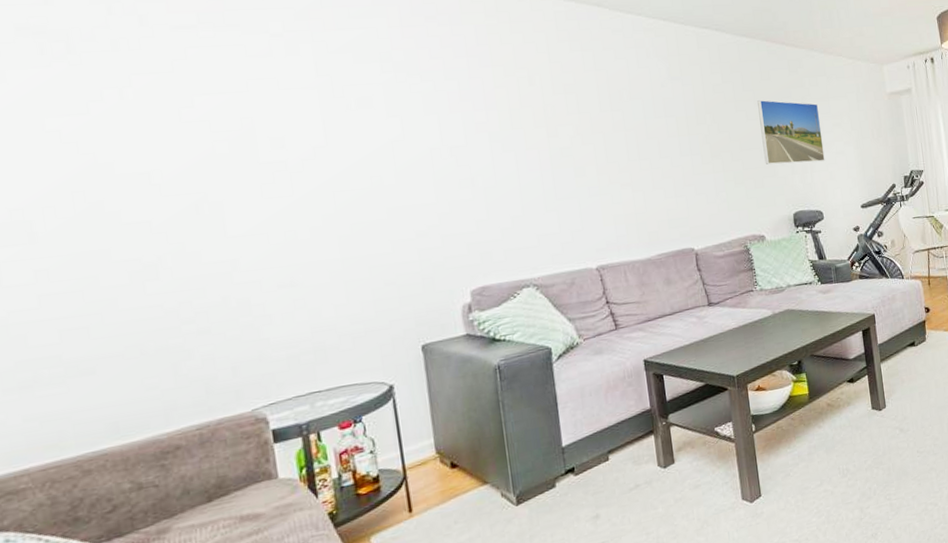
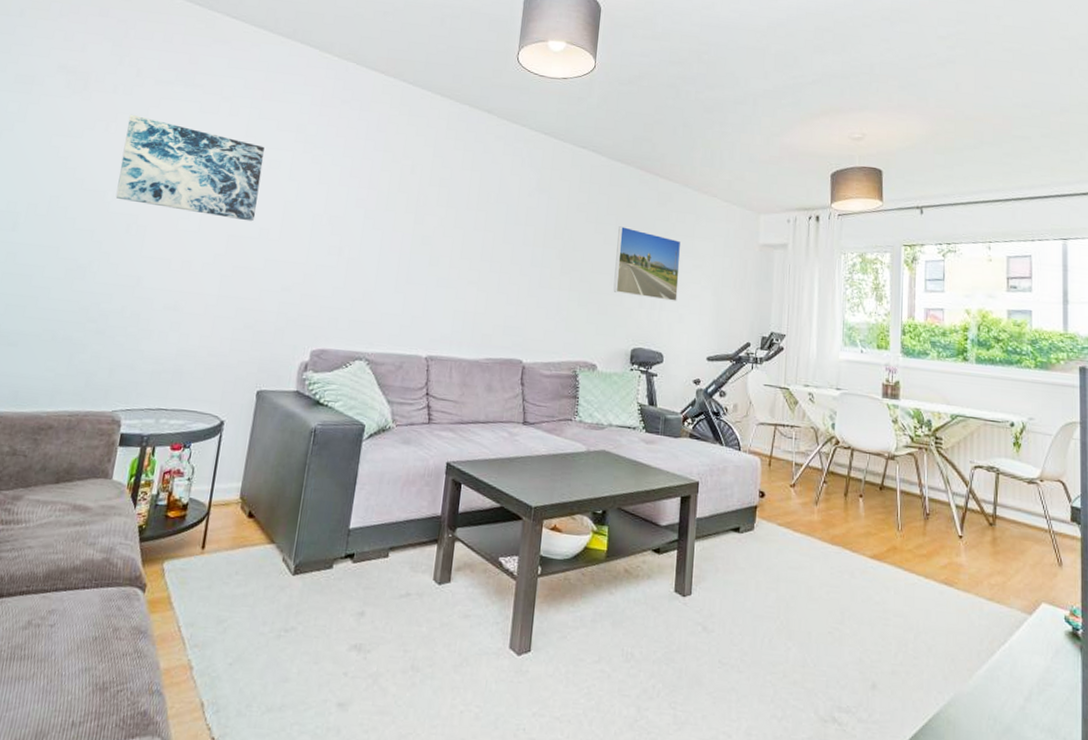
wall art: none [148,73,360,179] -> present [115,114,265,222]

